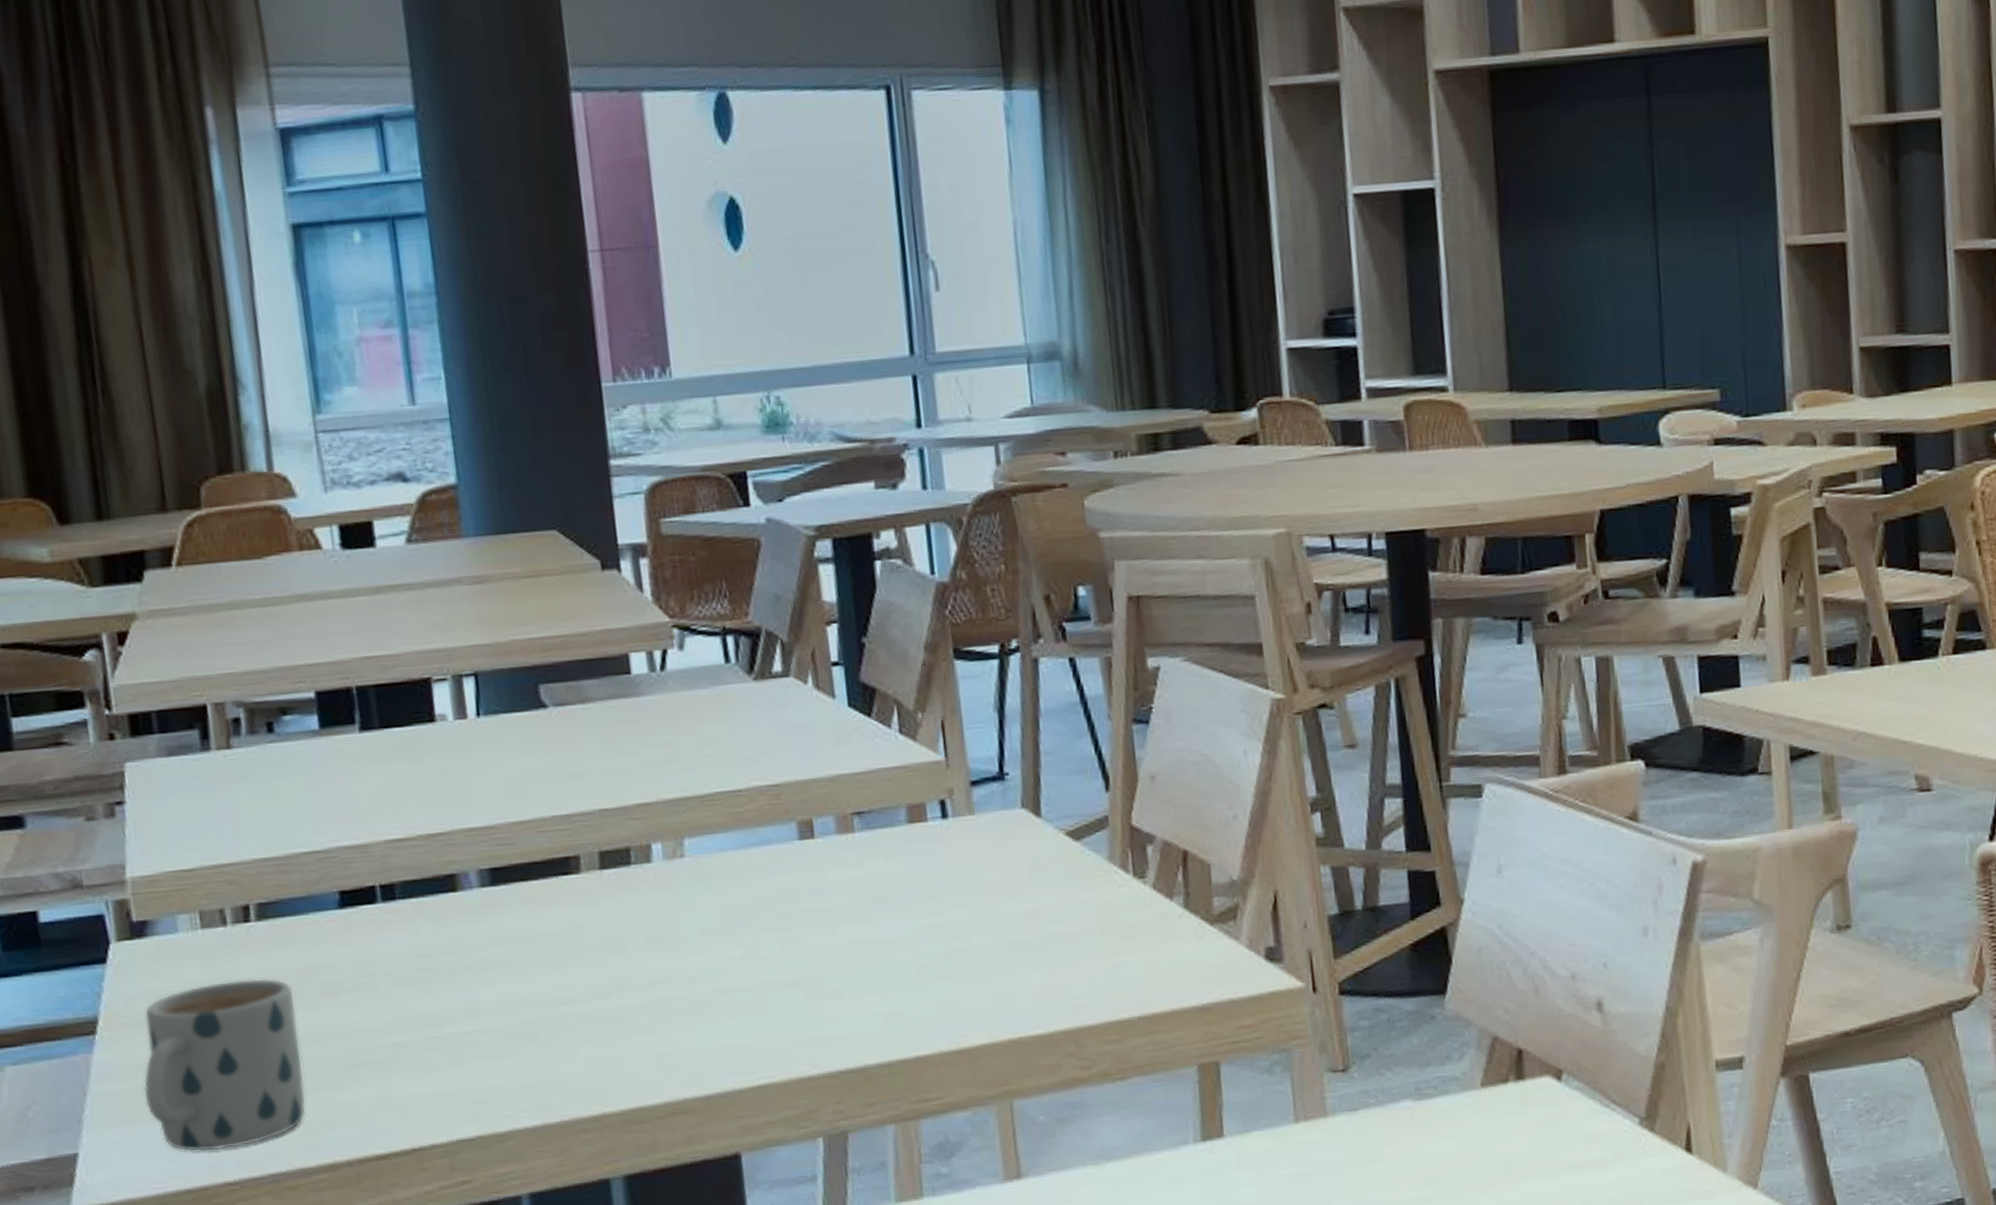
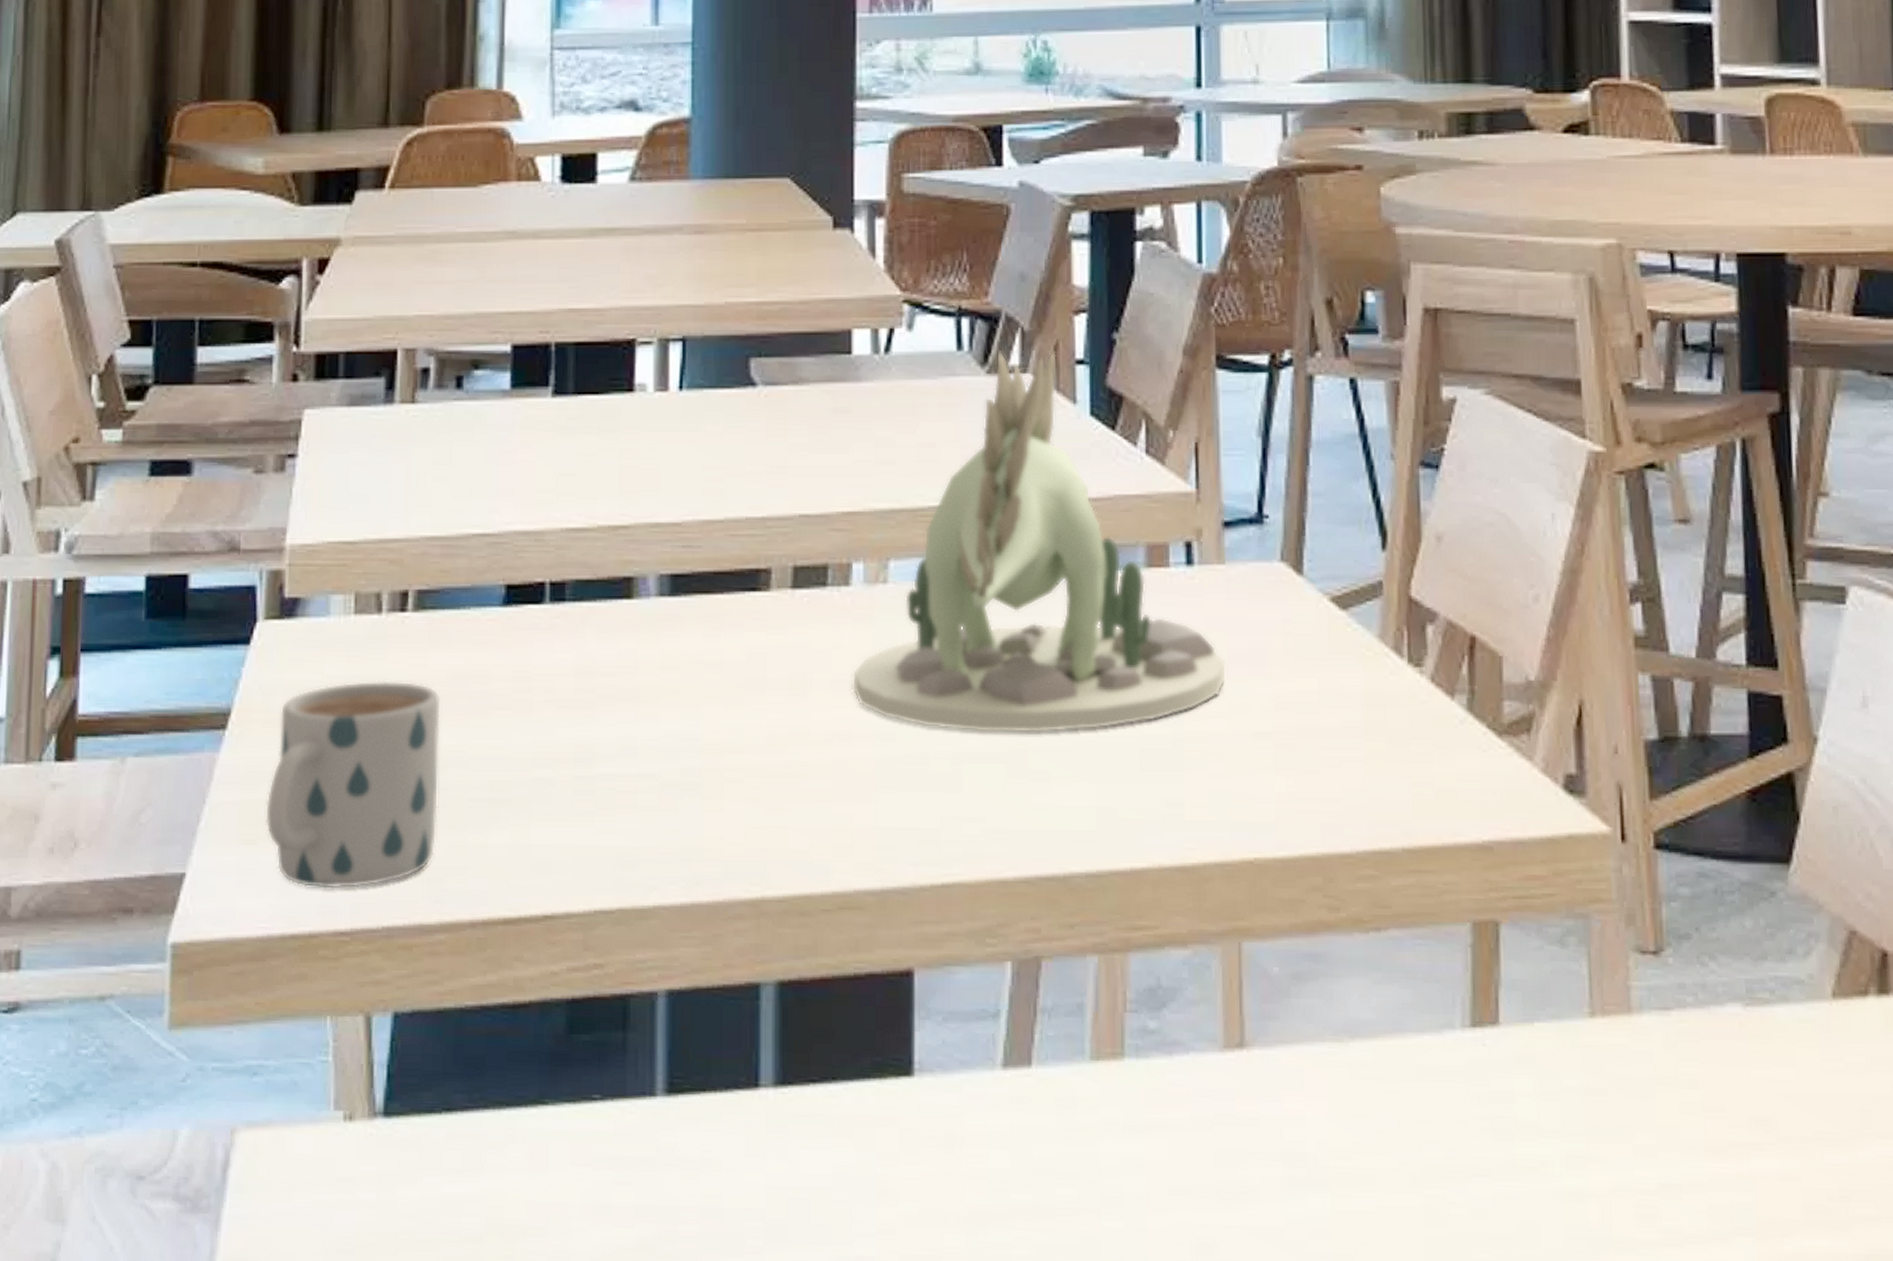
toy dinosaur: none [661,656,983,968] -> present [851,350,1226,733]

